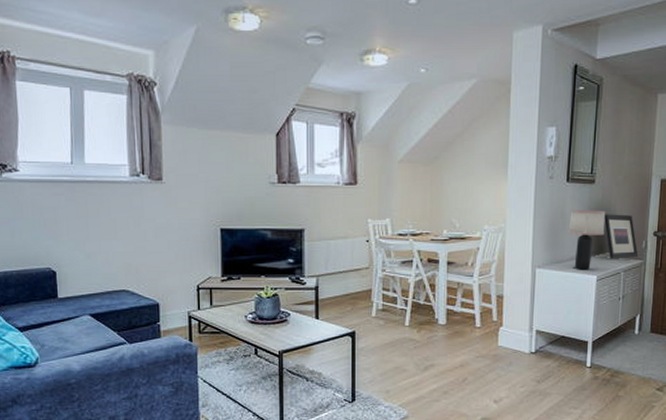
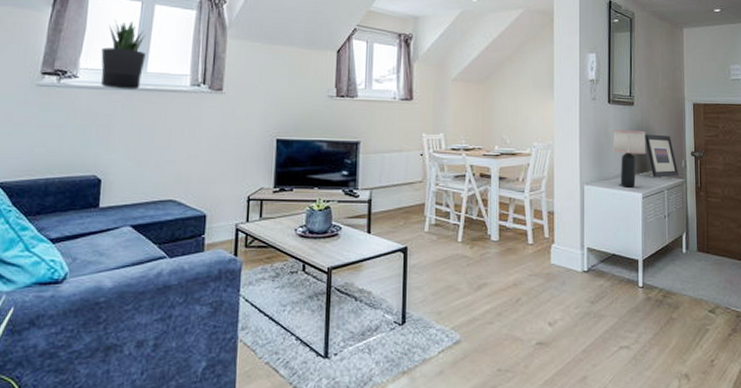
planter: none [37,108,82,182] -> present [101,19,146,90]

